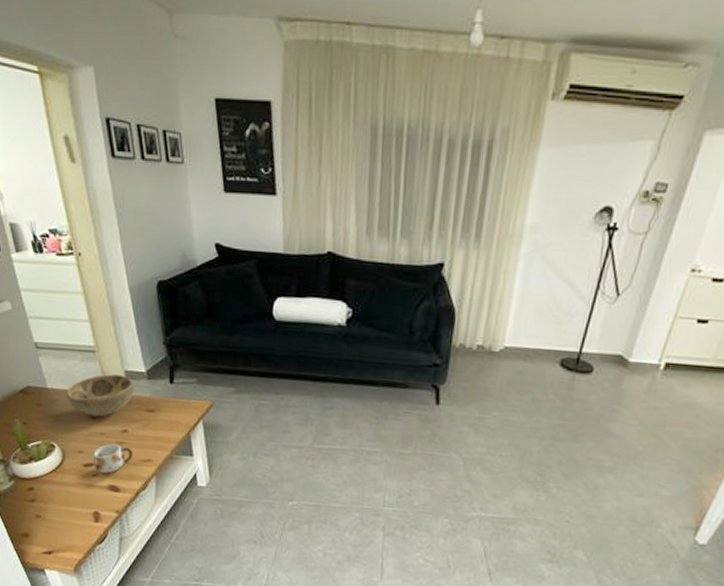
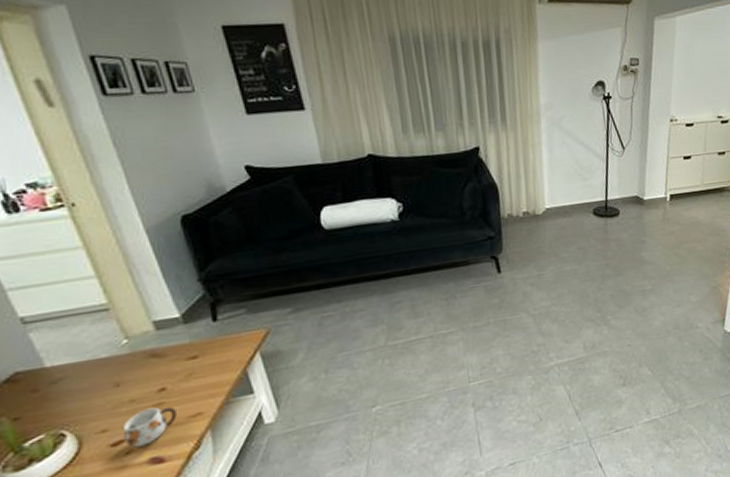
decorative bowl: present [66,374,135,417] -> none [74,327,169,385]

